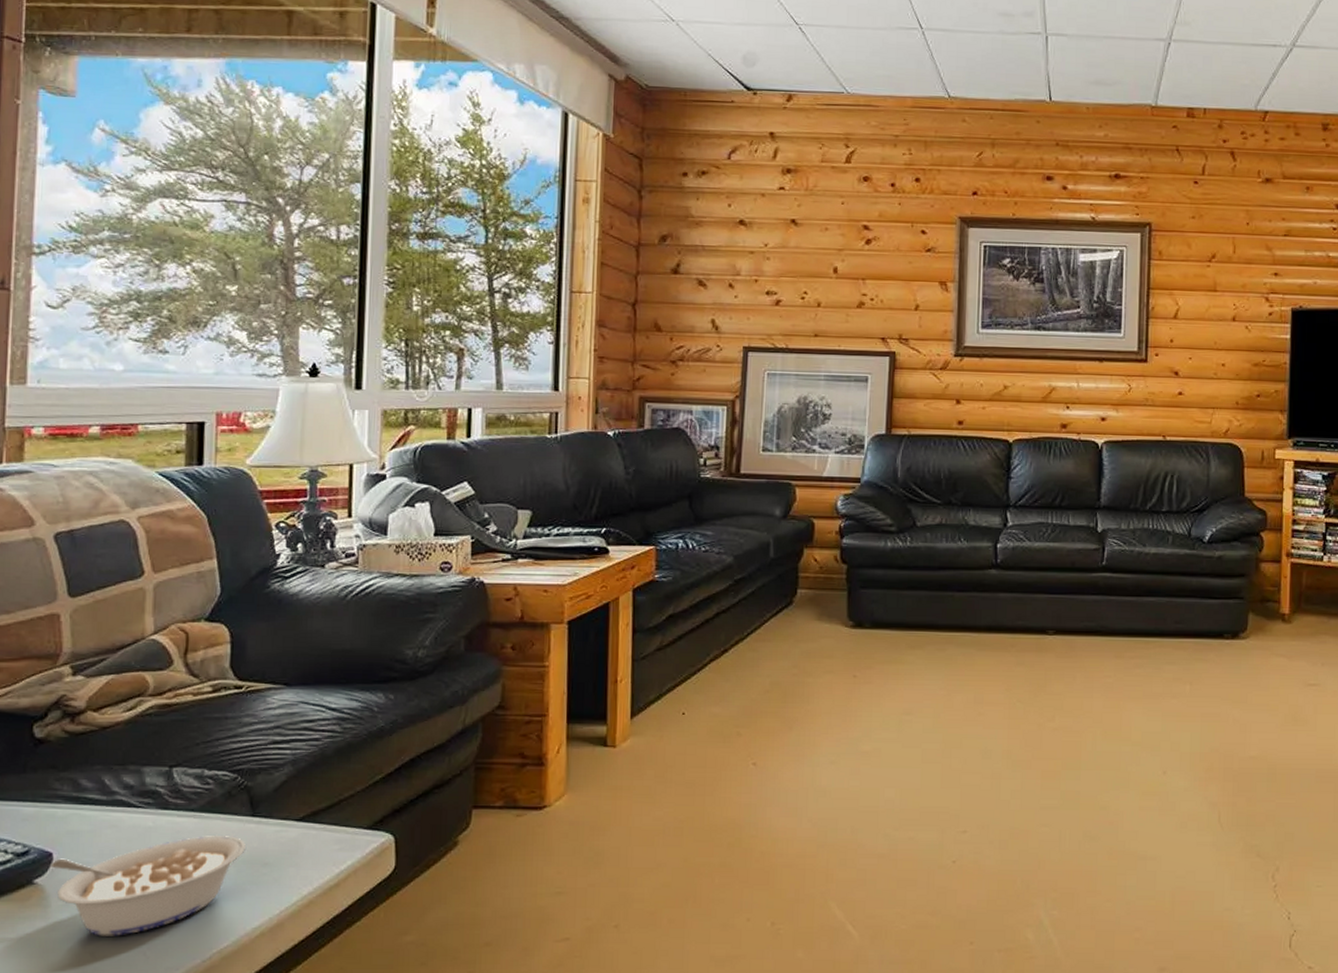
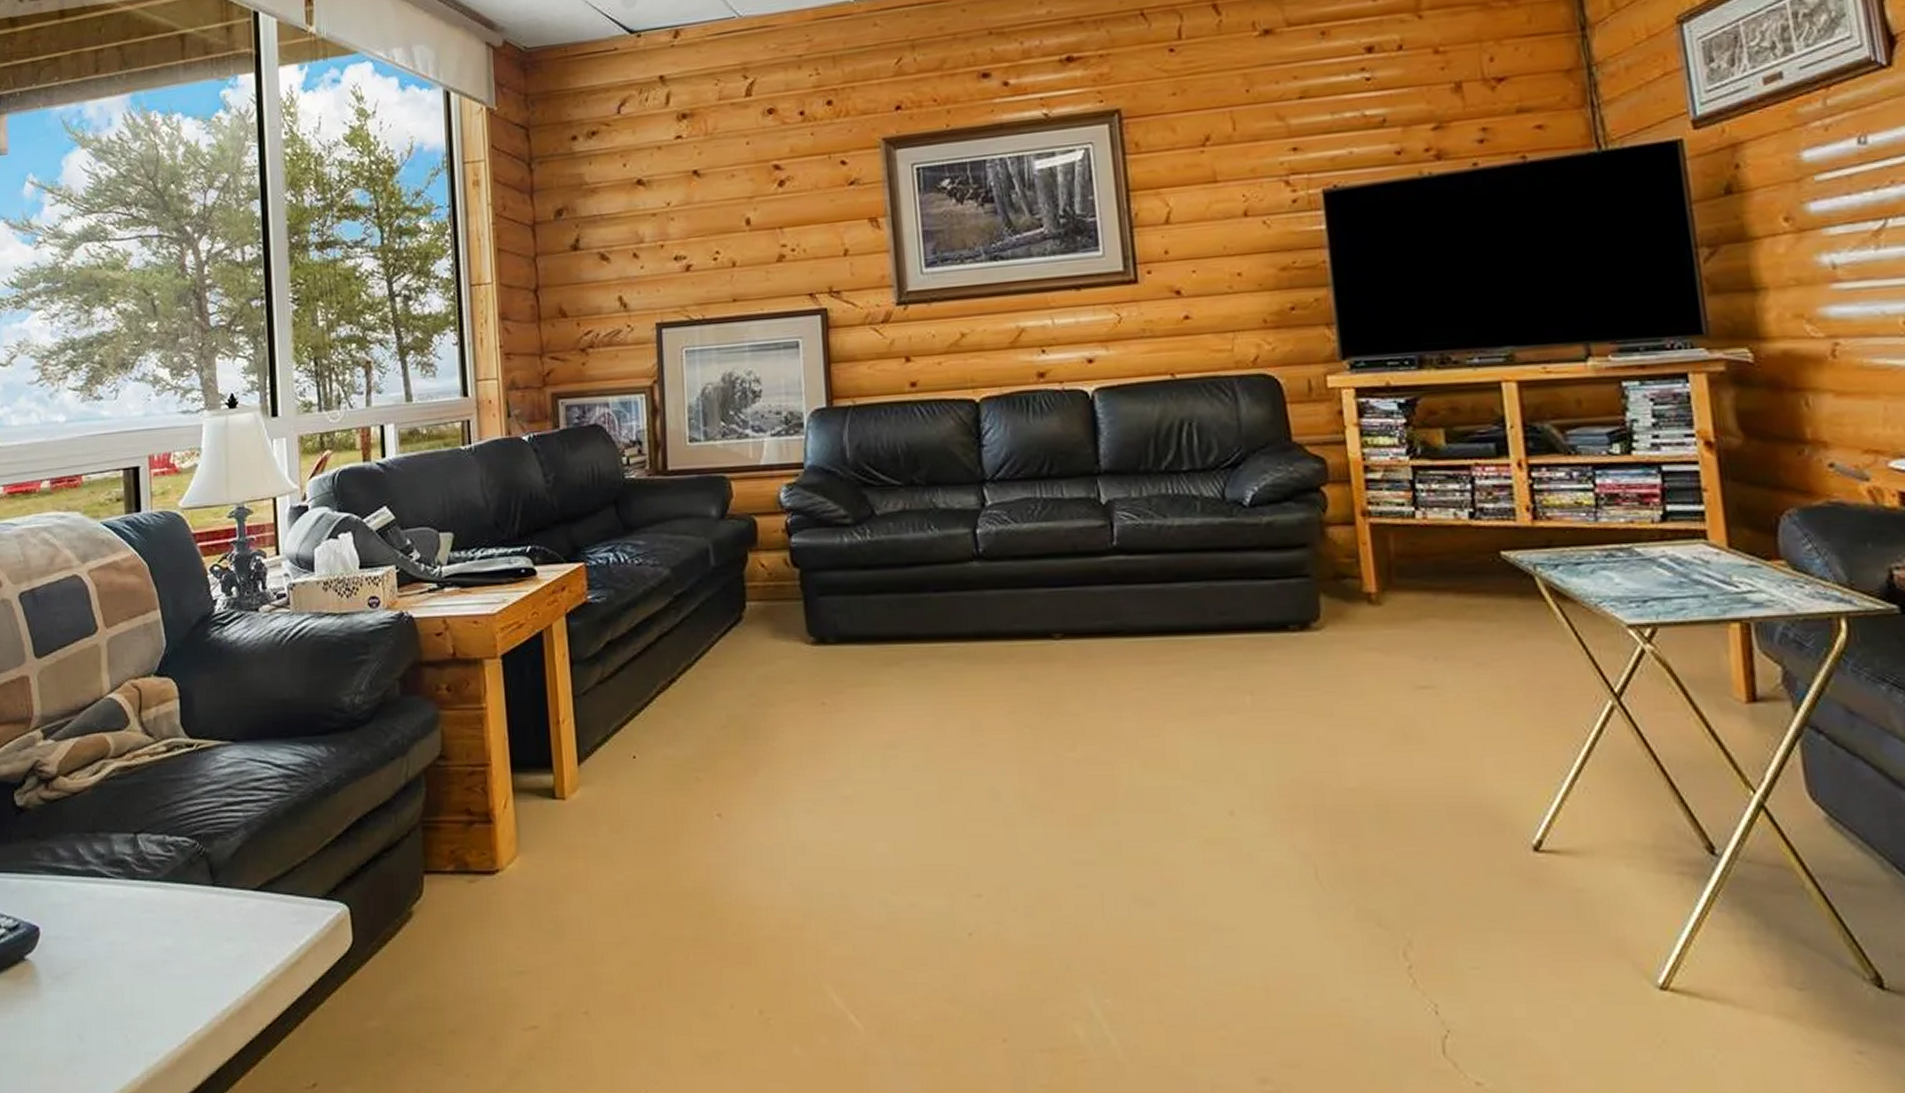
legume: present [50,834,247,936] -> none [38,906,210,1017]

